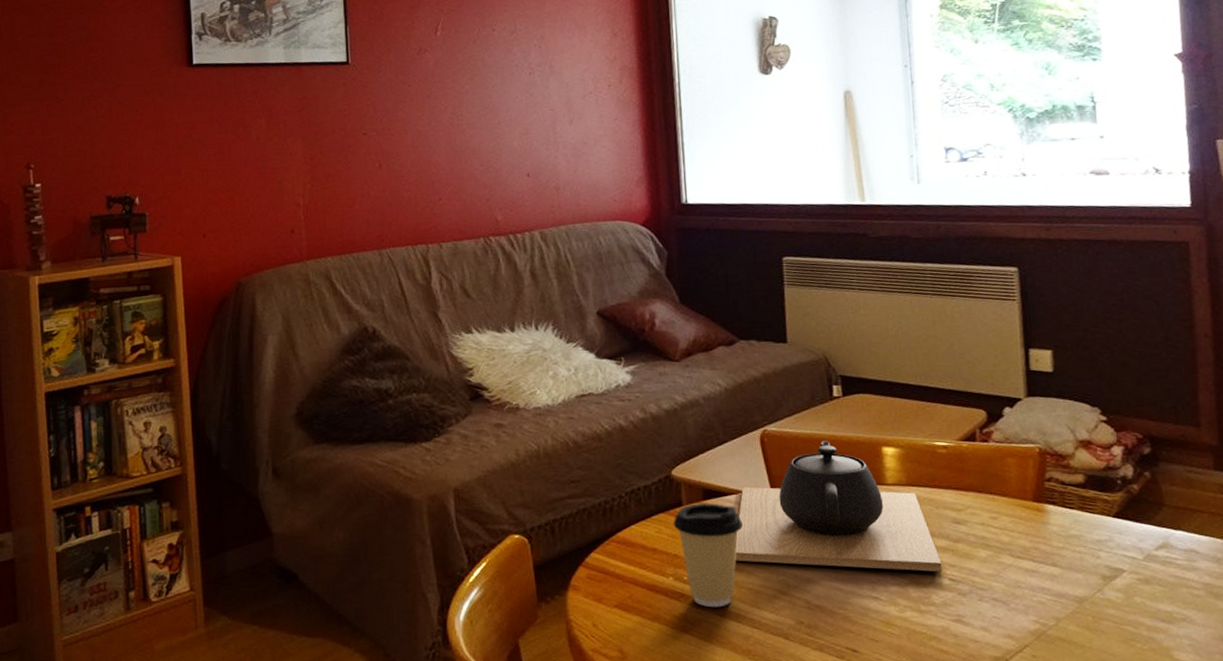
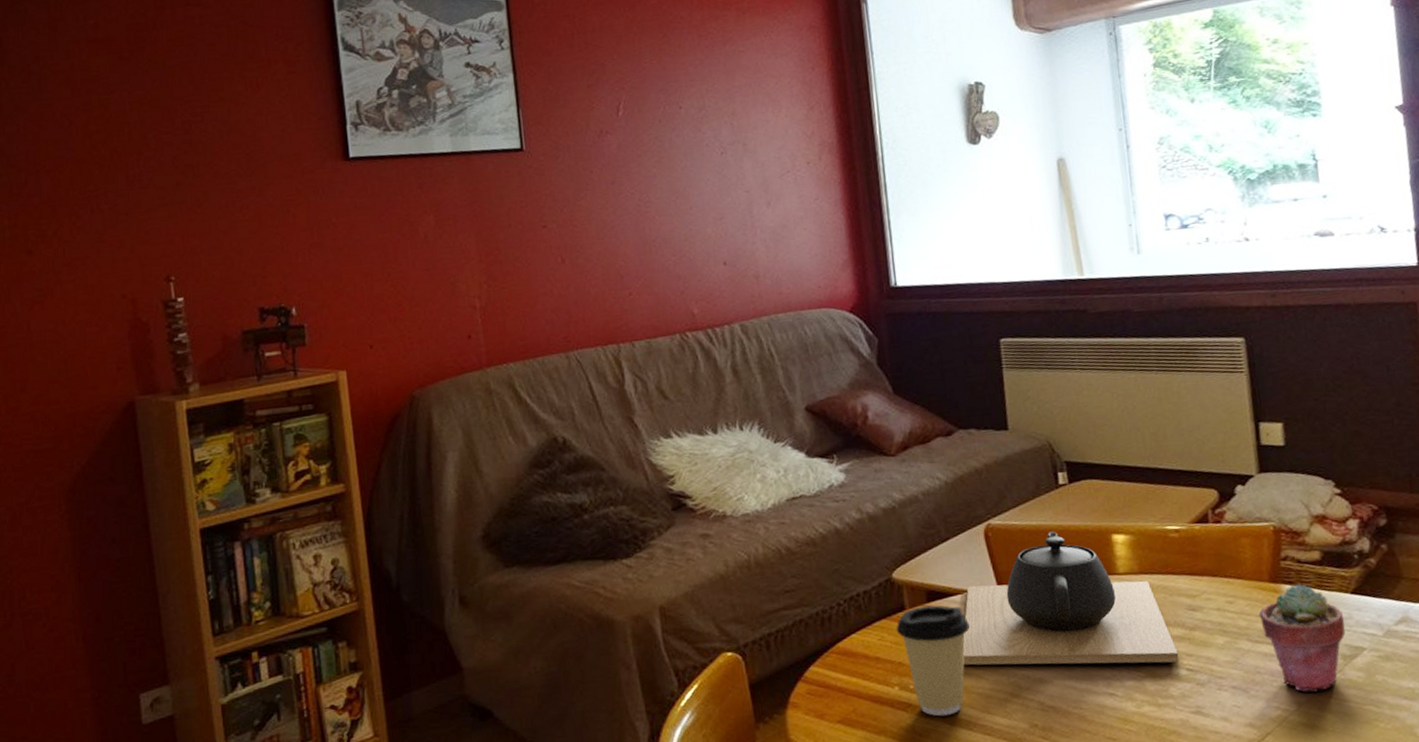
potted succulent: none [1021,504,1106,609] -> present [1258,583,1346,692]

